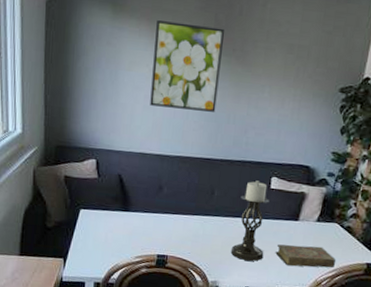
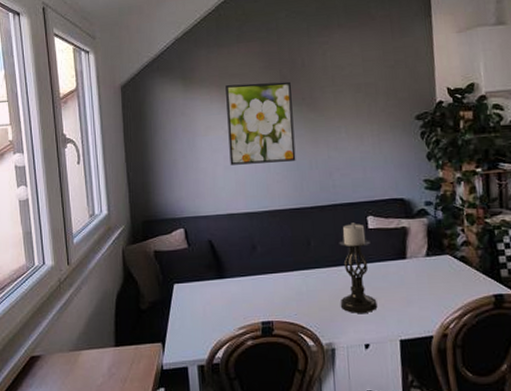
book: present [275,244,336,268] -> none [389,284,460,312]

